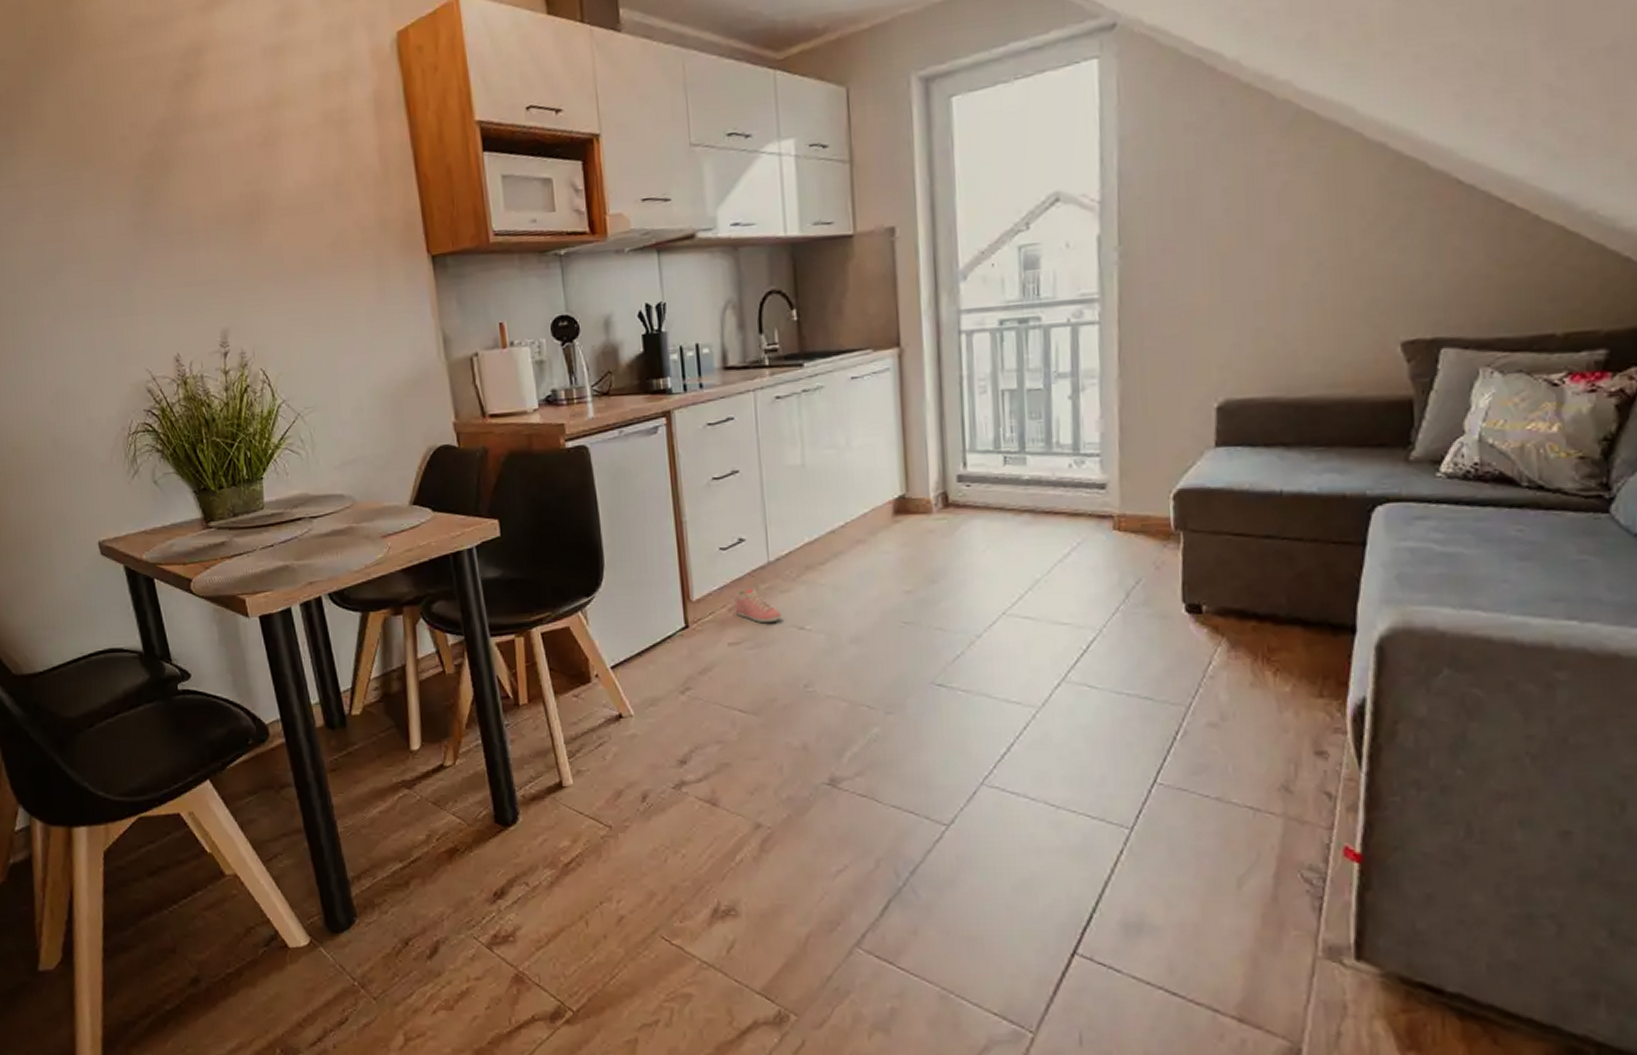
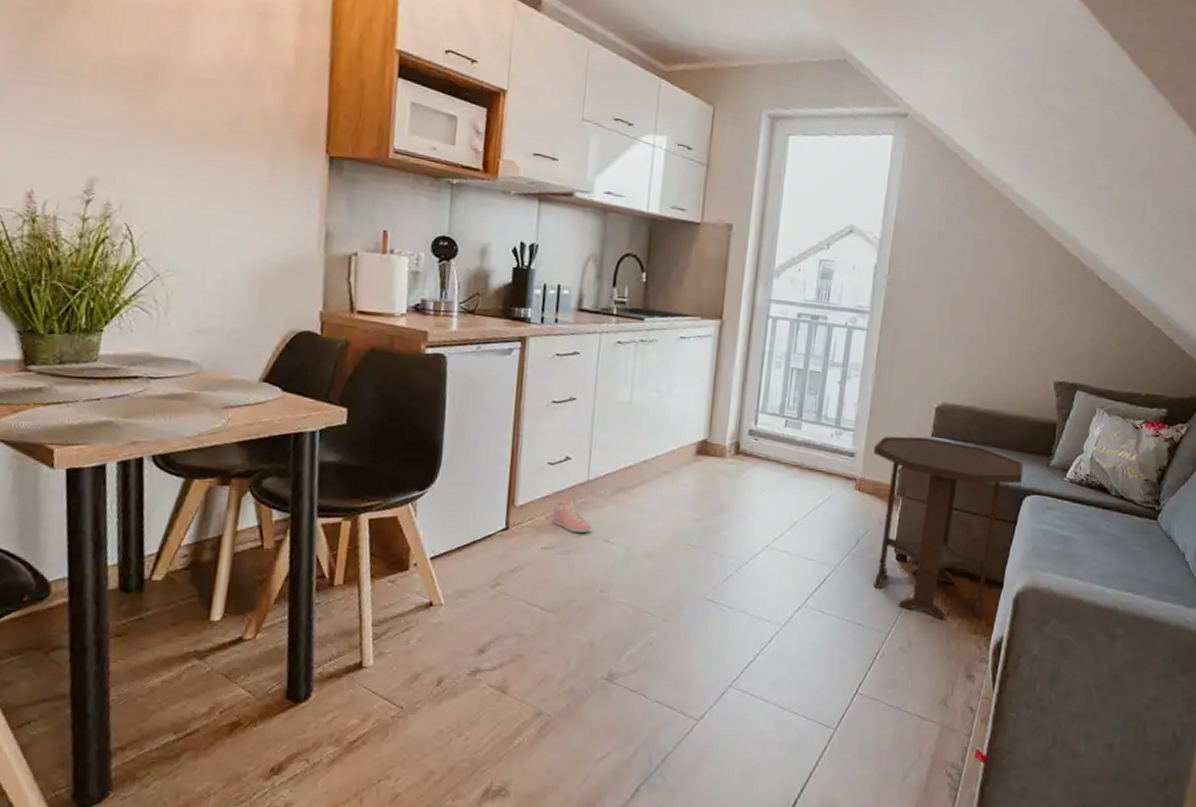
side table: none [1132,448,1368,683] -> present [873,436,1024,620]

